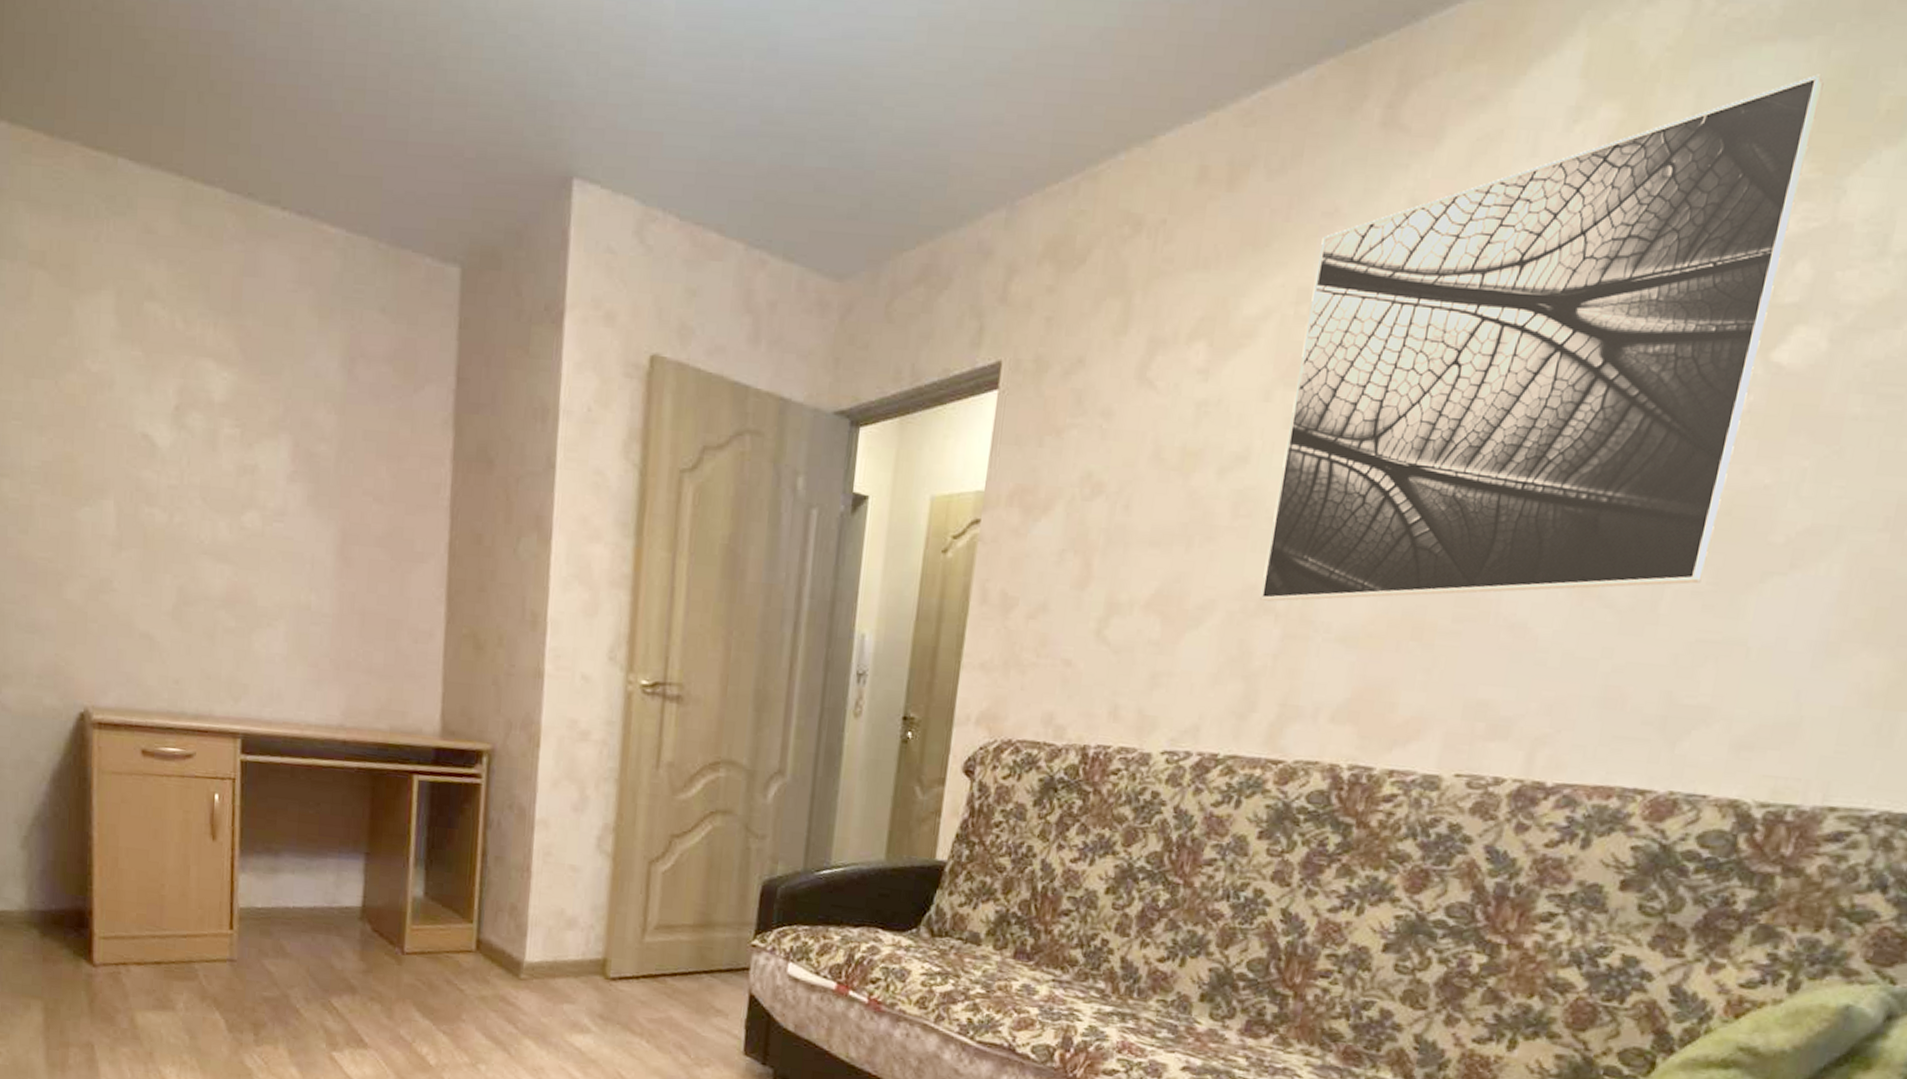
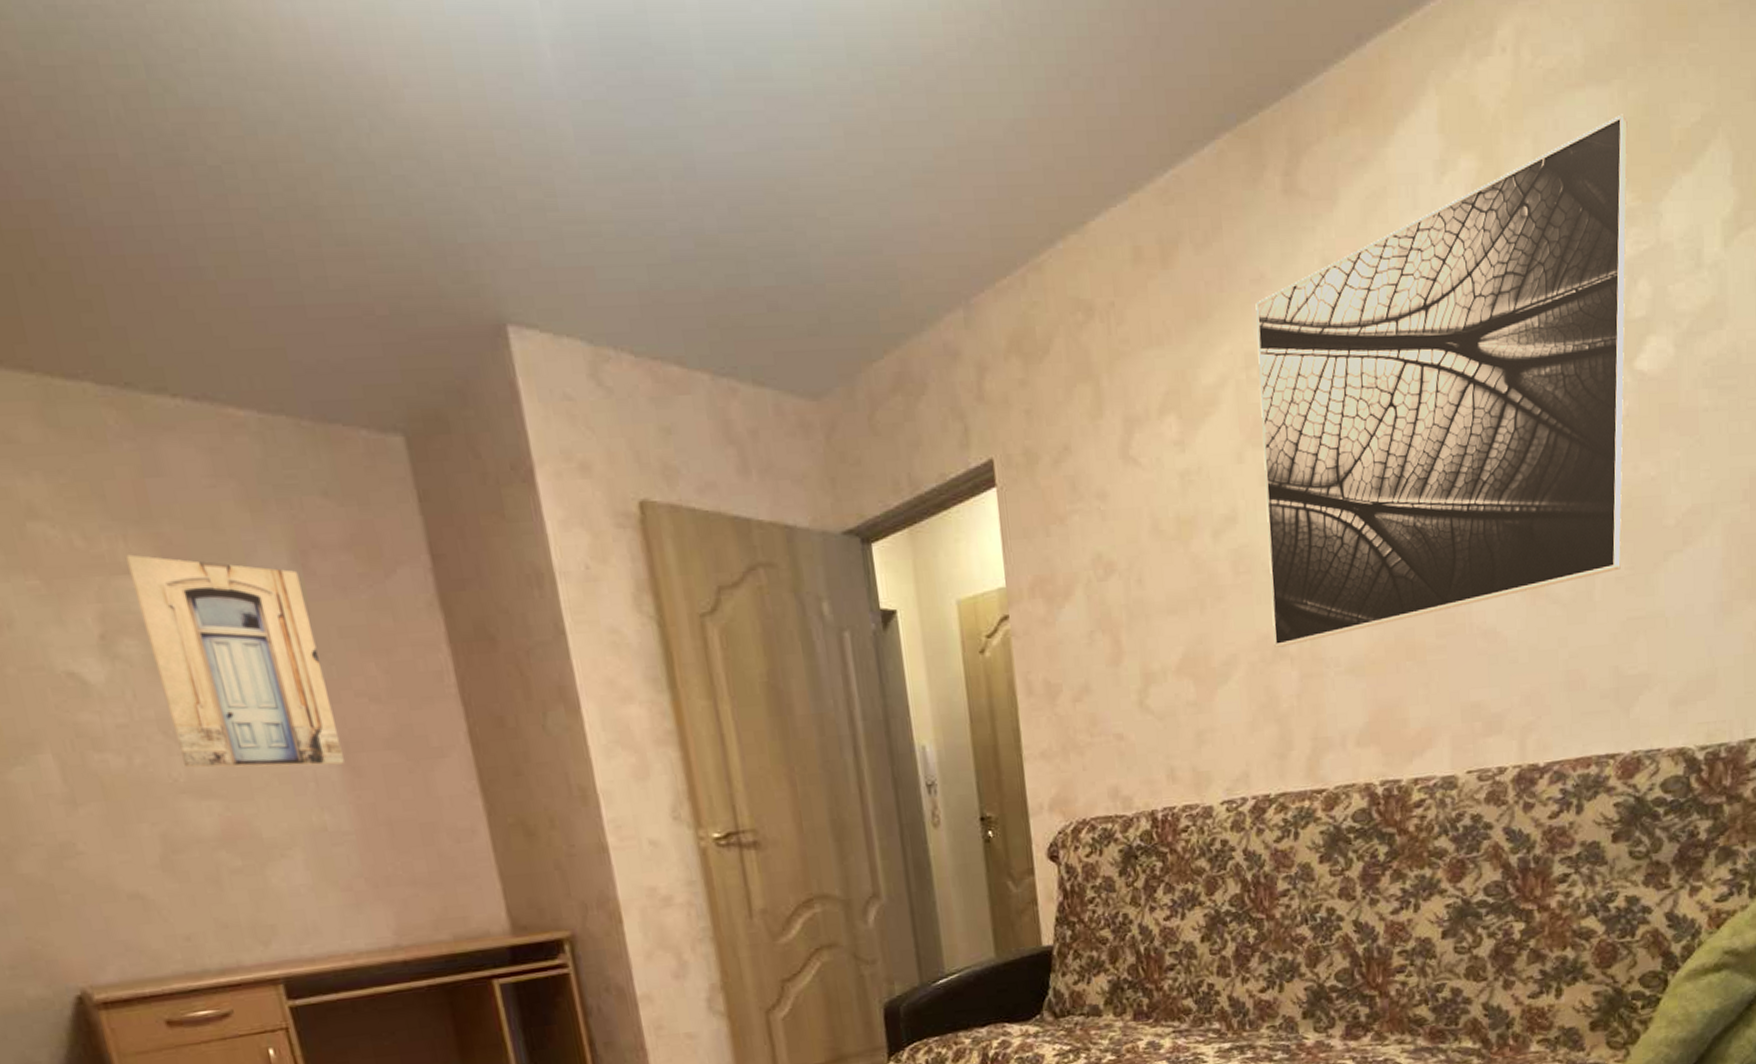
wall art: none [211,340,344,553] -> present [125,554,345,768]

